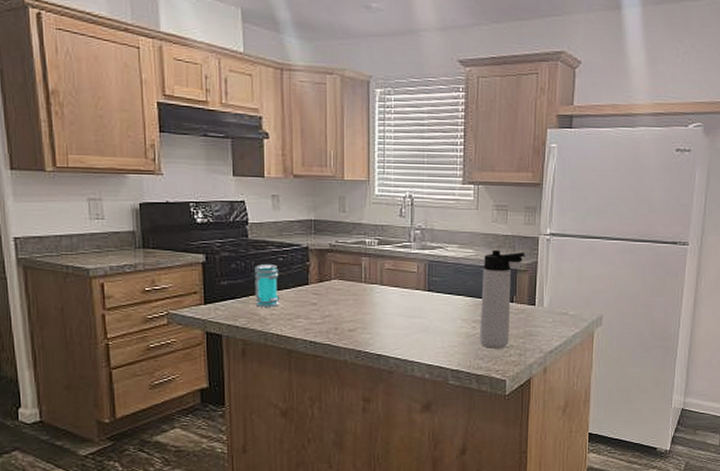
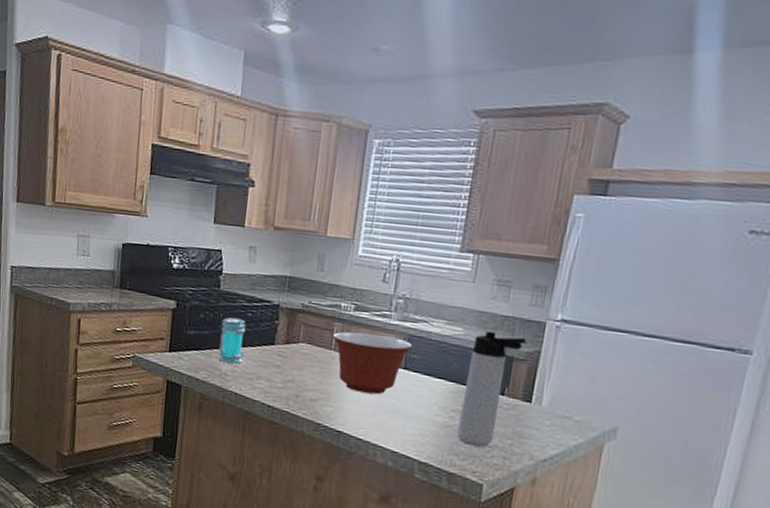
mixing bowl: none [361,264,433,317] -> present [332,332,413,395]

